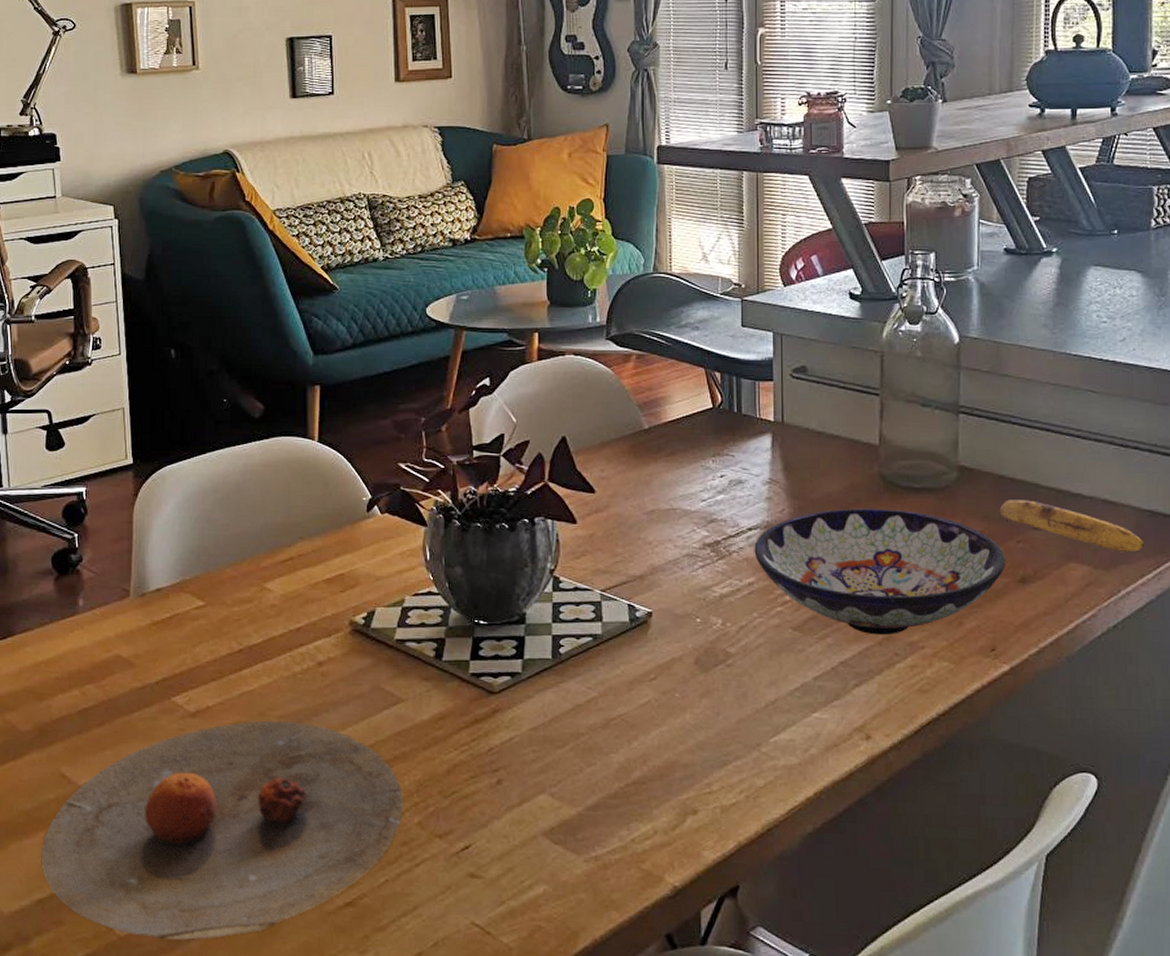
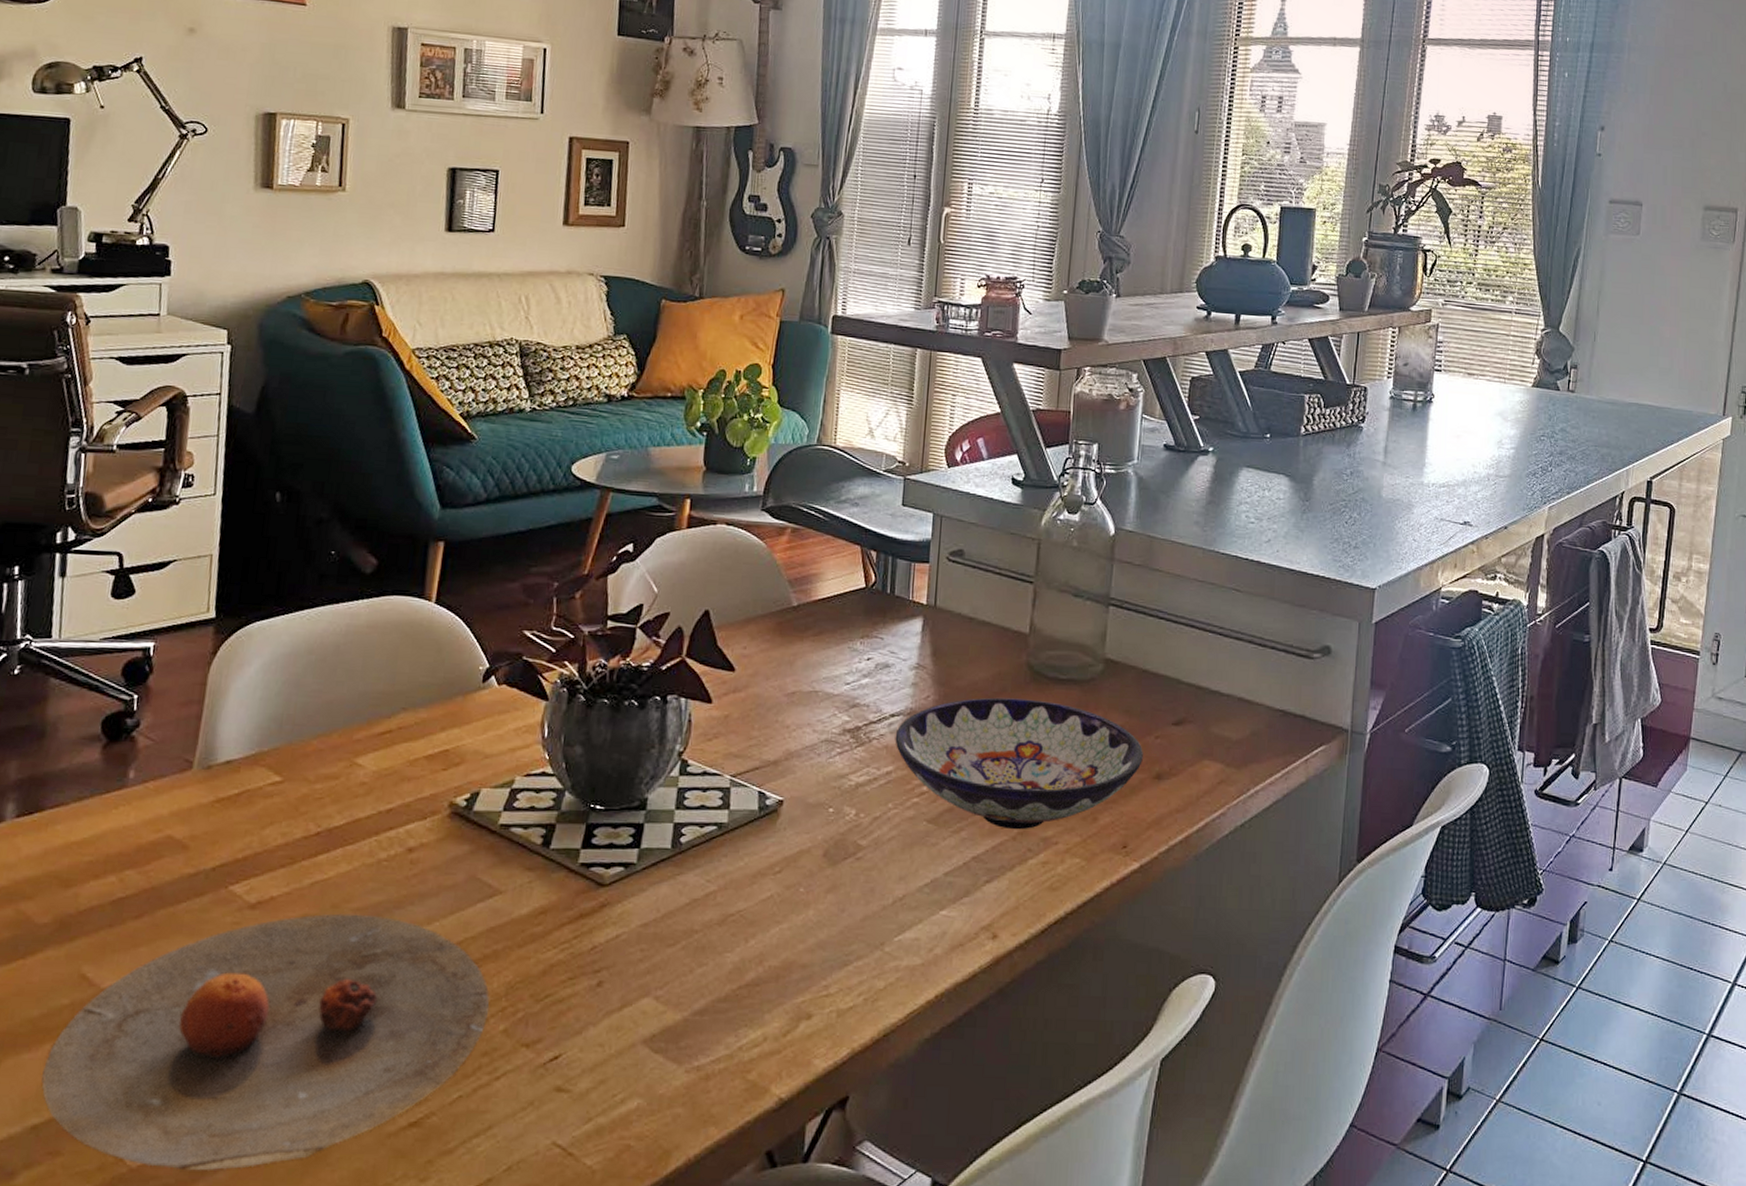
banana: present [999,499,1145,553] -> none [1140,694,1275,752]

